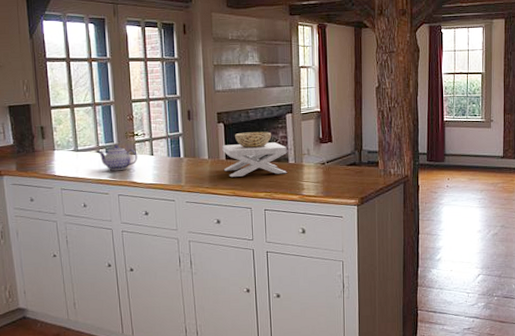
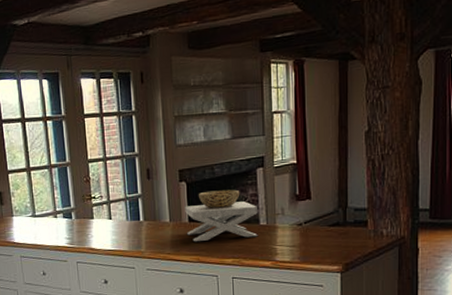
teapot: present [98,144,138,171] -> none [55,208,96,237]

